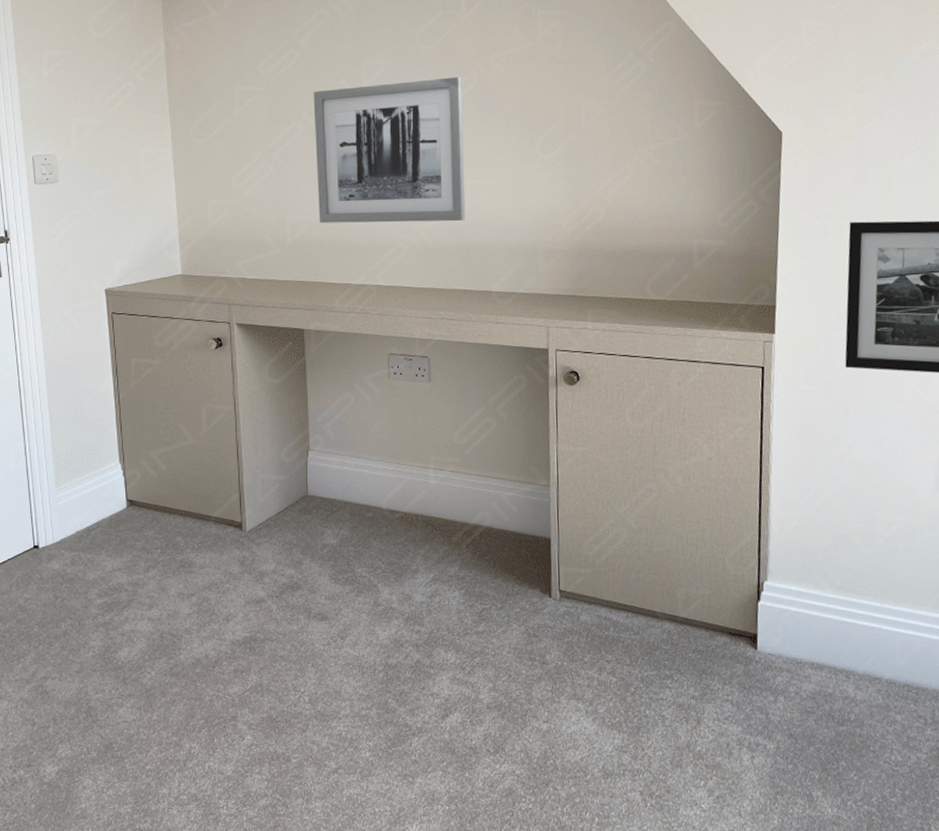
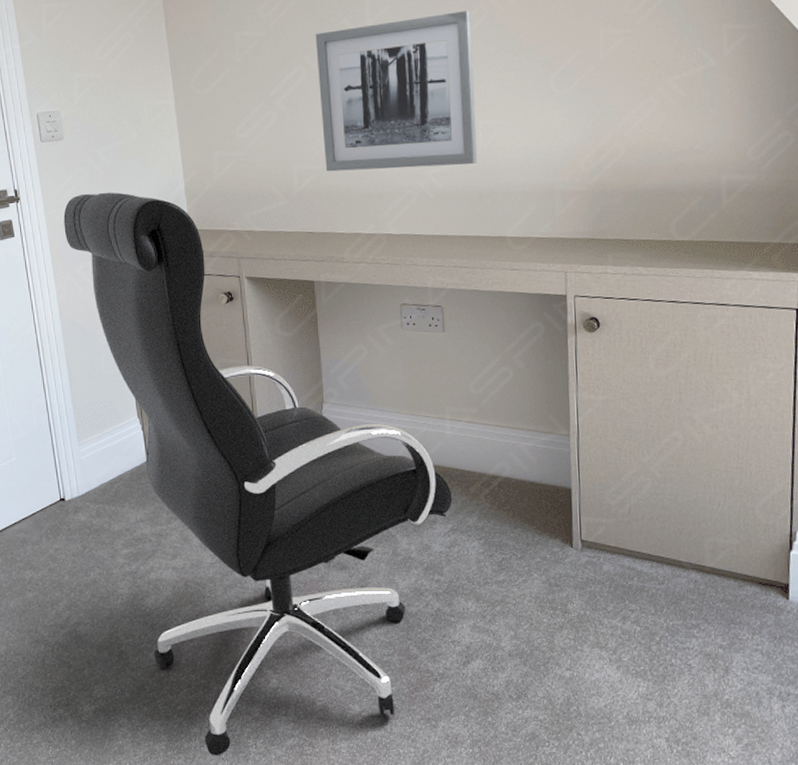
office chair: none [54,235,435,819] -> present [63,192,453,756]

